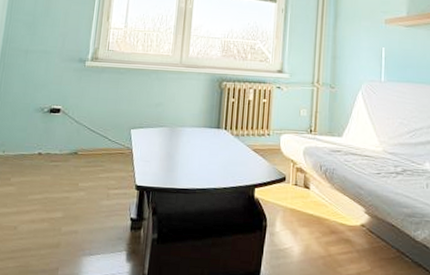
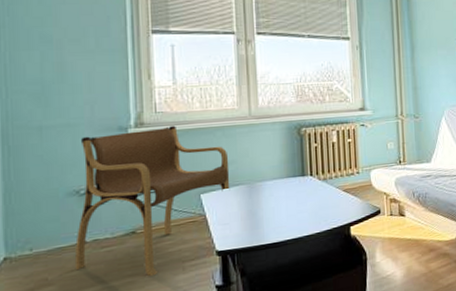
armchair: none [30,63,158,196] -> present [74,125,230,277]

